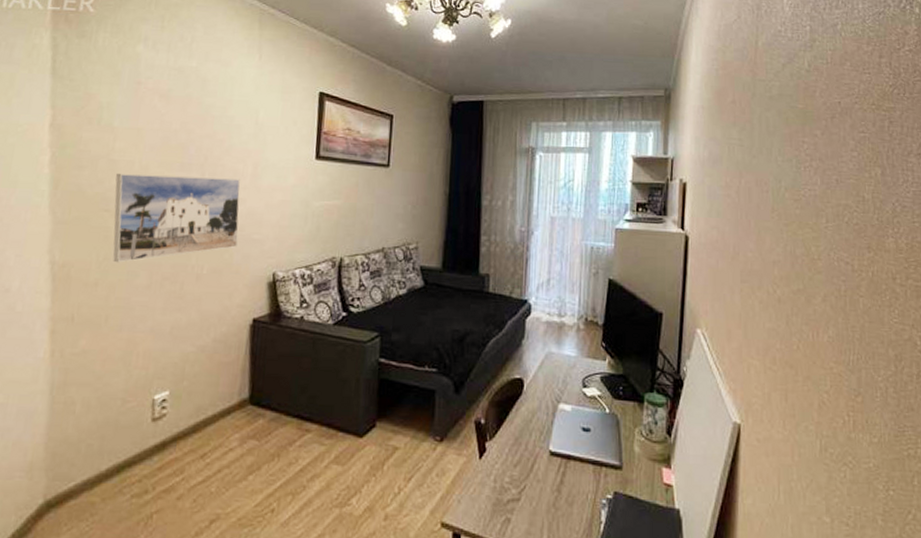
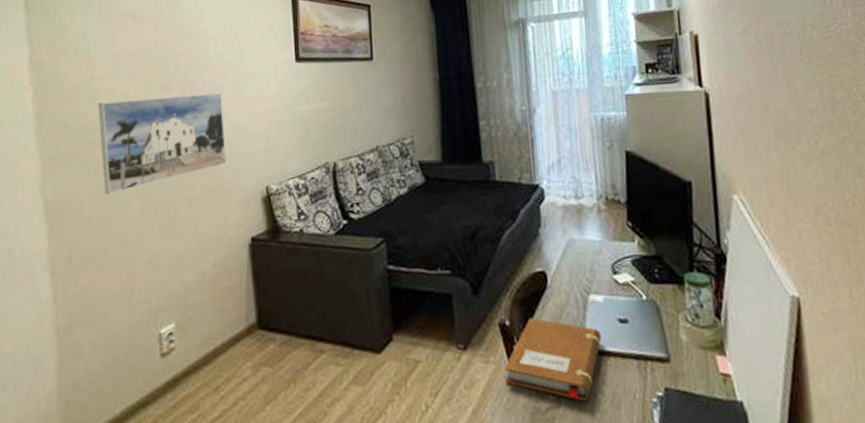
notebook: none [473,418,565,497] -> present [503,317,602,401]

